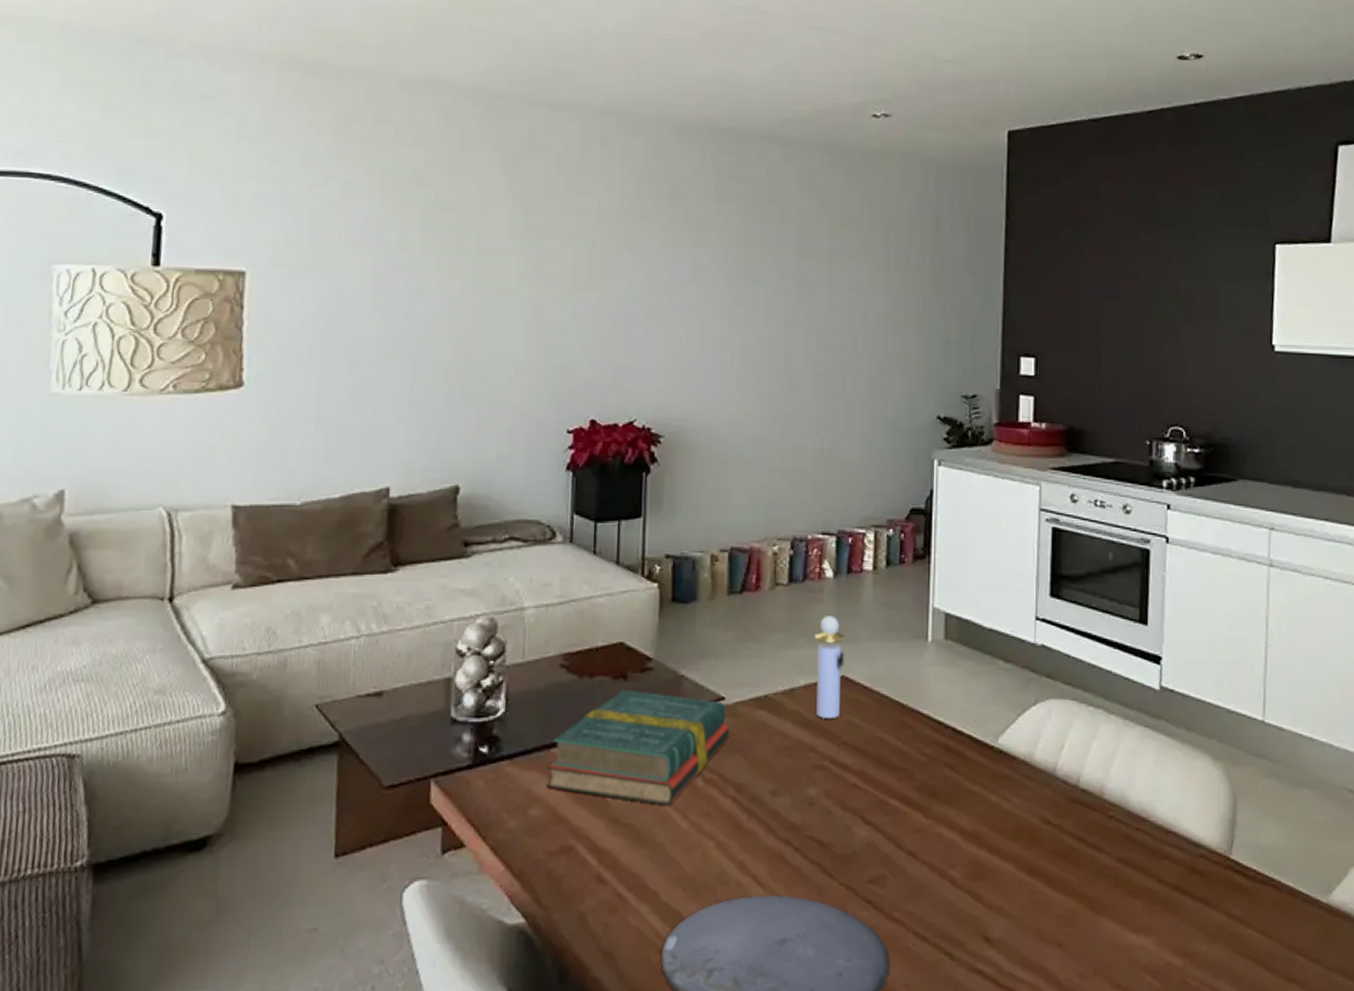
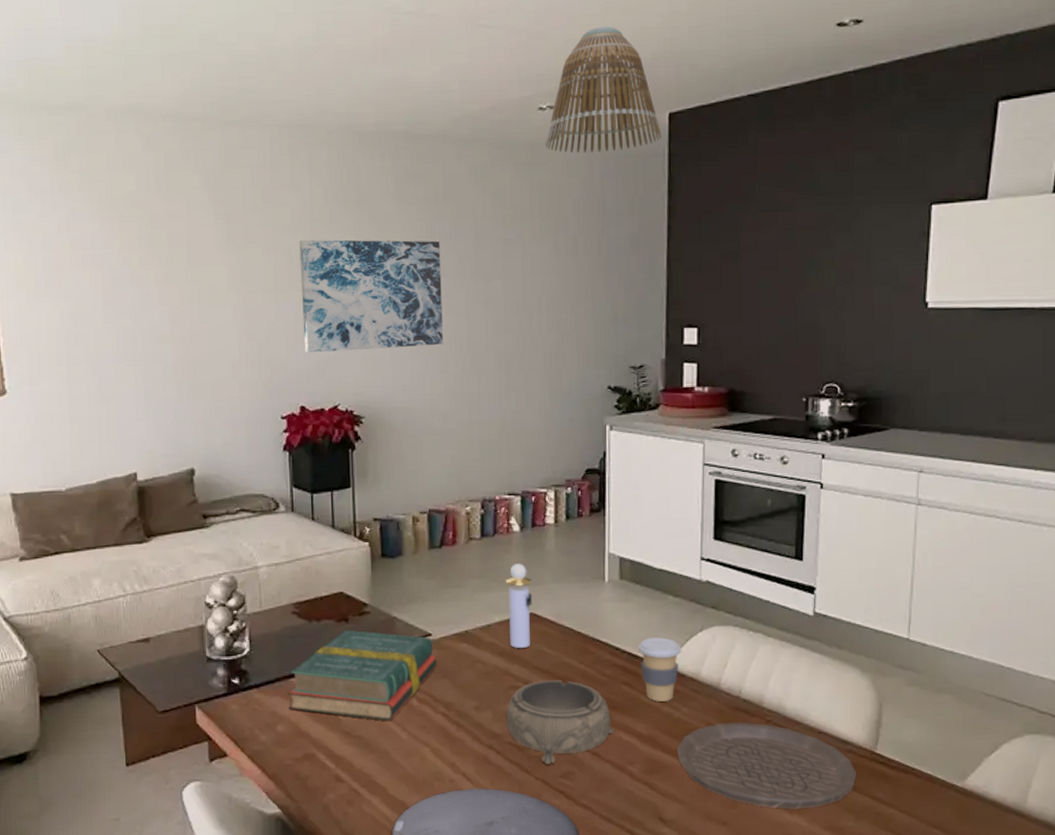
wall art: none [600,234,760,360] -> present [299,239,443,353]
decorative bowl: none [808,758,934,866] -> present [506,679,614,764]
lamp shade: none [878,39,1000,166] -> present [545,27,662,154]
coffee cup: none [964,709,1013,789] -> present [638,636,682,702]
plate: none [1005,817,1211,928] -> present [677,722,857,810]

